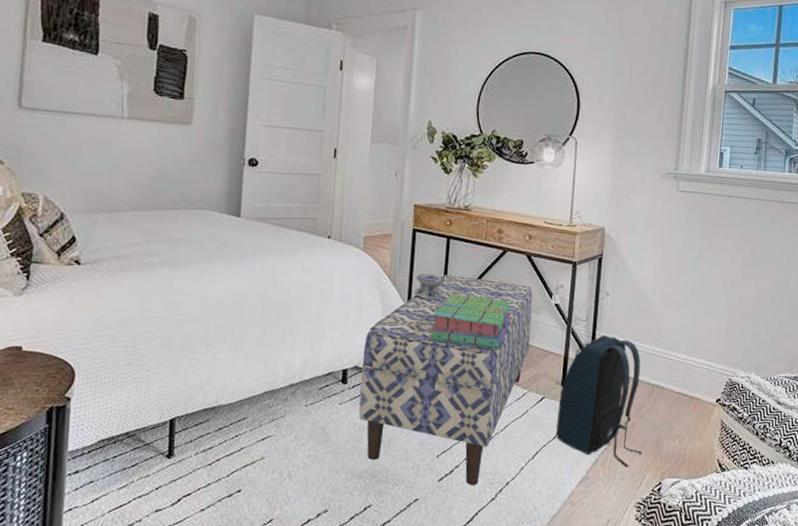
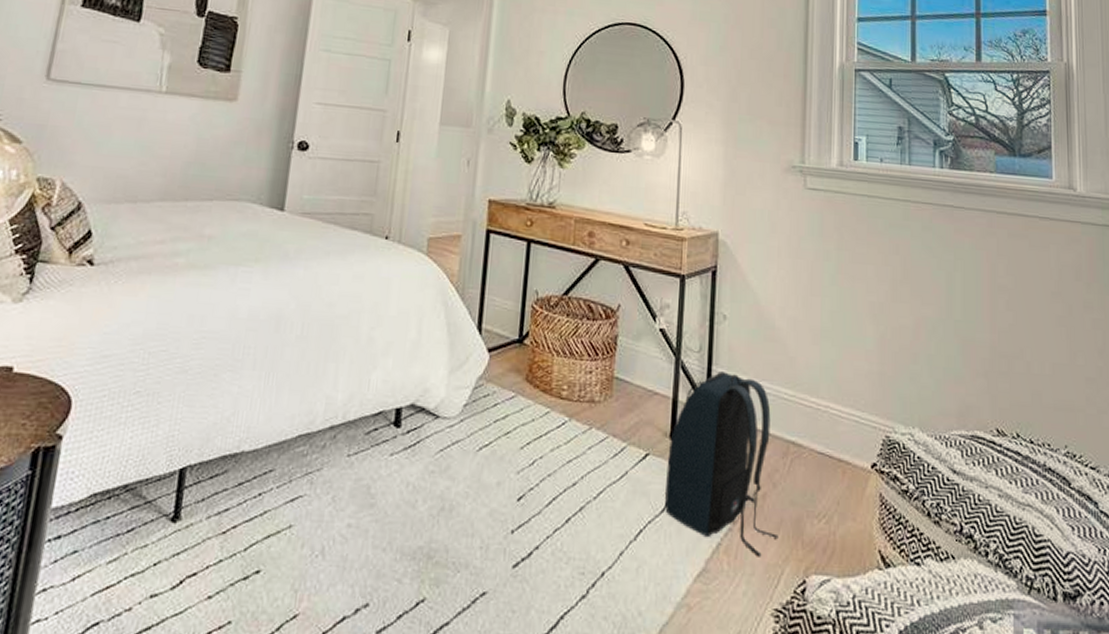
bench: present [359,274,533,486] -> none [413,287,633,576]
decorative box: present [414,273,446,300] -> none [486,285,525,320]
stack of books: present [429,294,512,350] -> none [503,313,606,388]

